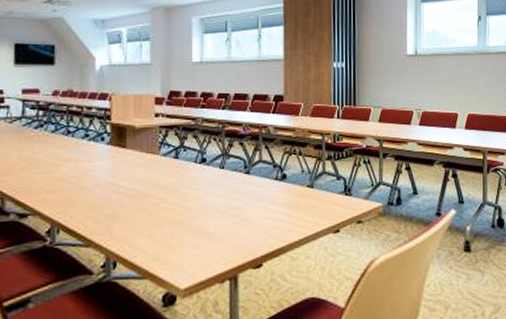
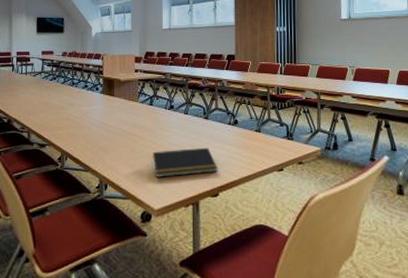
notepad: none [176,208,261,249] -> present [151,147,217,177]

